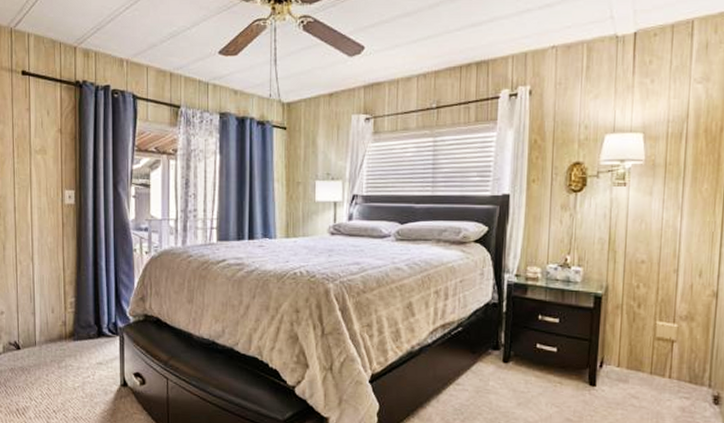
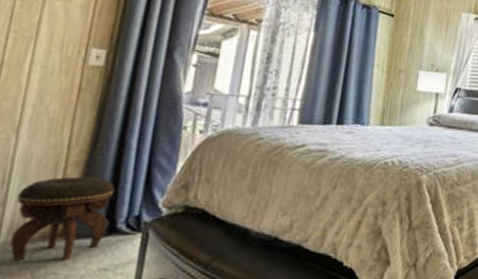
footstool: none [41,292,97,356] -> present [10,176,115,261]

